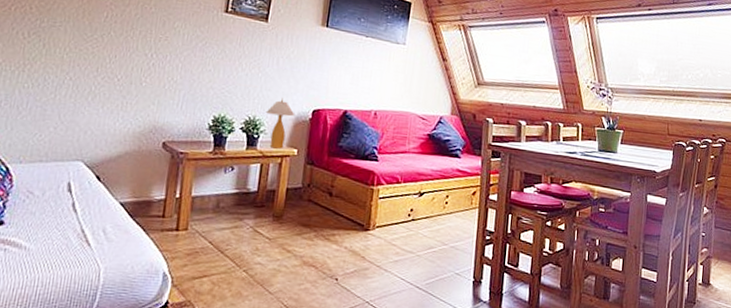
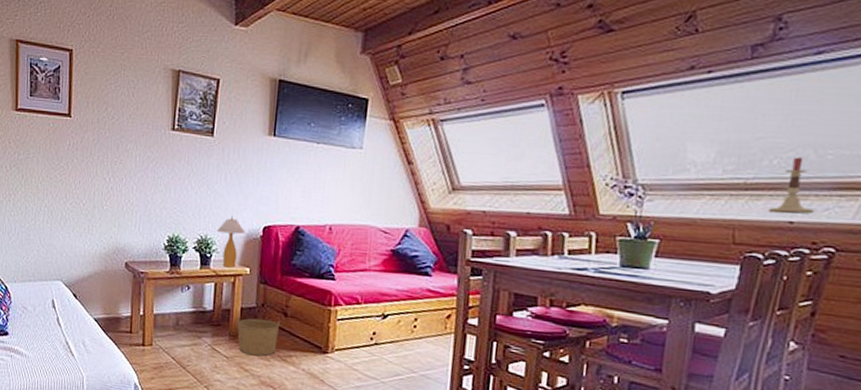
basket: none [281,197,326,237] -> present [237,316,281,357]
candlestick: none [687,74,712,115] -> present [768,157,813,215]

